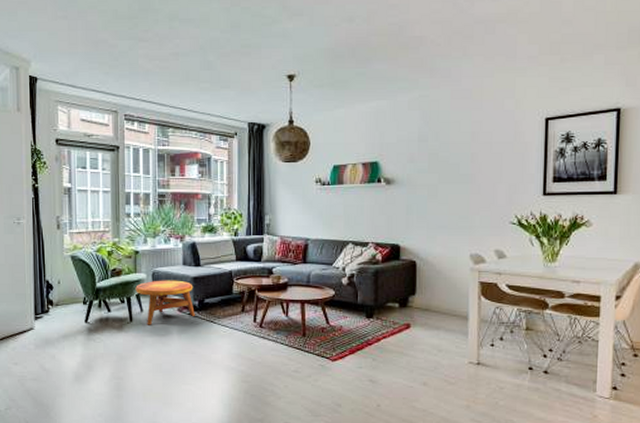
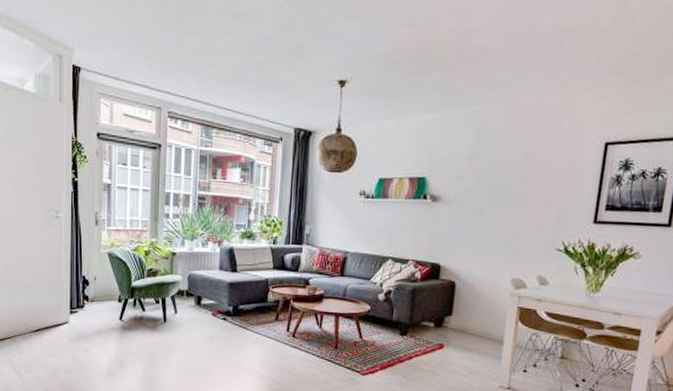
side table: present [135,280,195,325] -> none [171,283,229,327]

